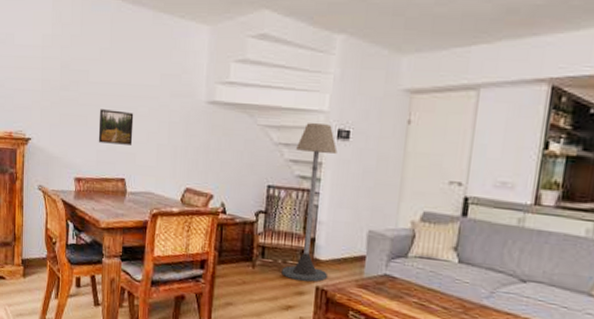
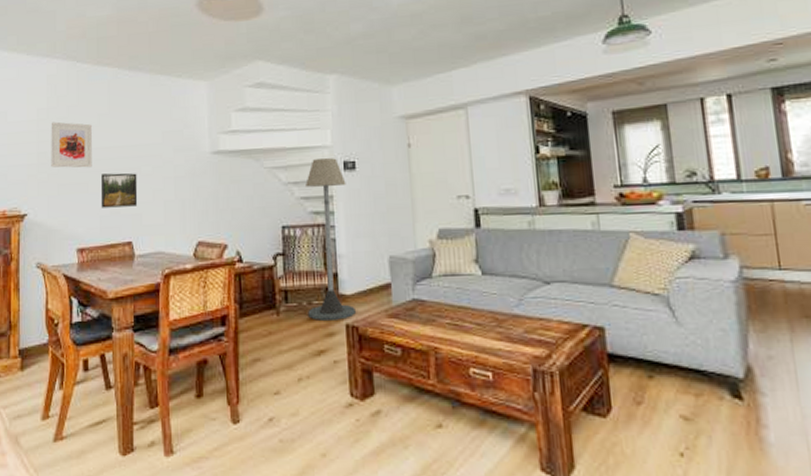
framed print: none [54,50,95,101] -> present [51,121,93,168]

